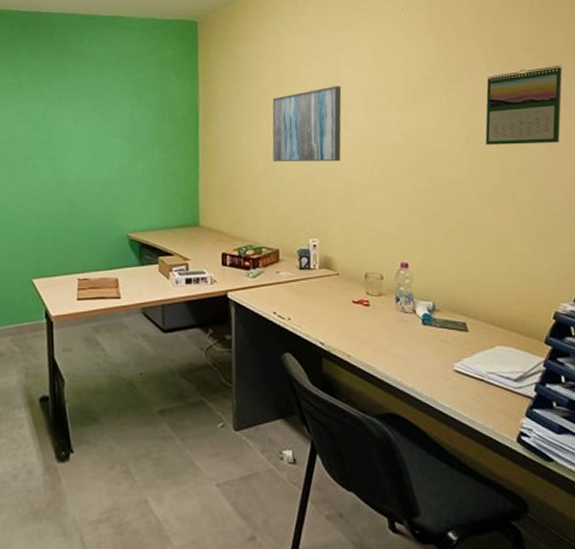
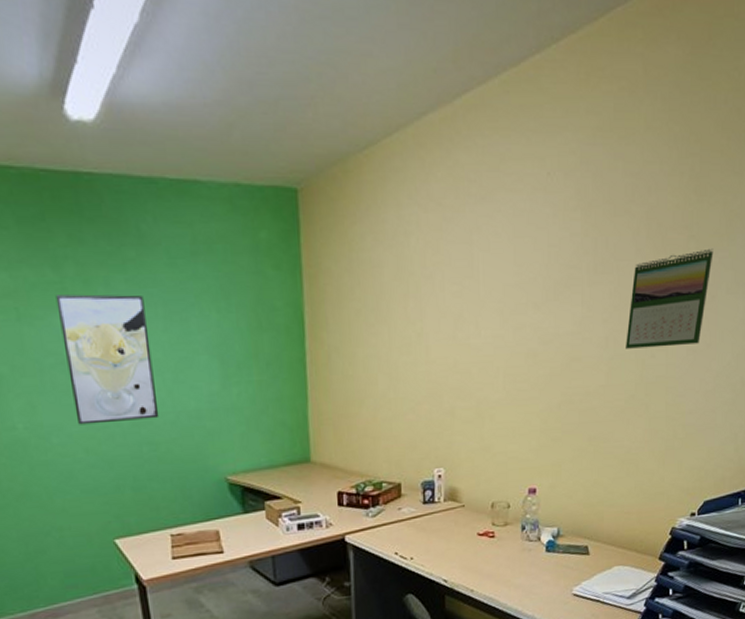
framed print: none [13,92,79,186] -> present [55,294,159,425]
wall art: present [272,86,342,162] -> none [393,279,474,379]

